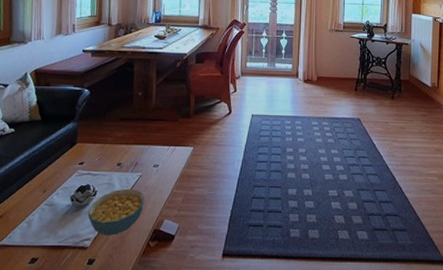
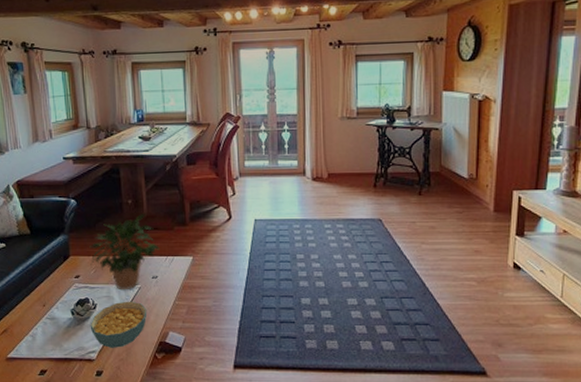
potted plant: none [96,105,164,178] -> present [89,214,160,291]

